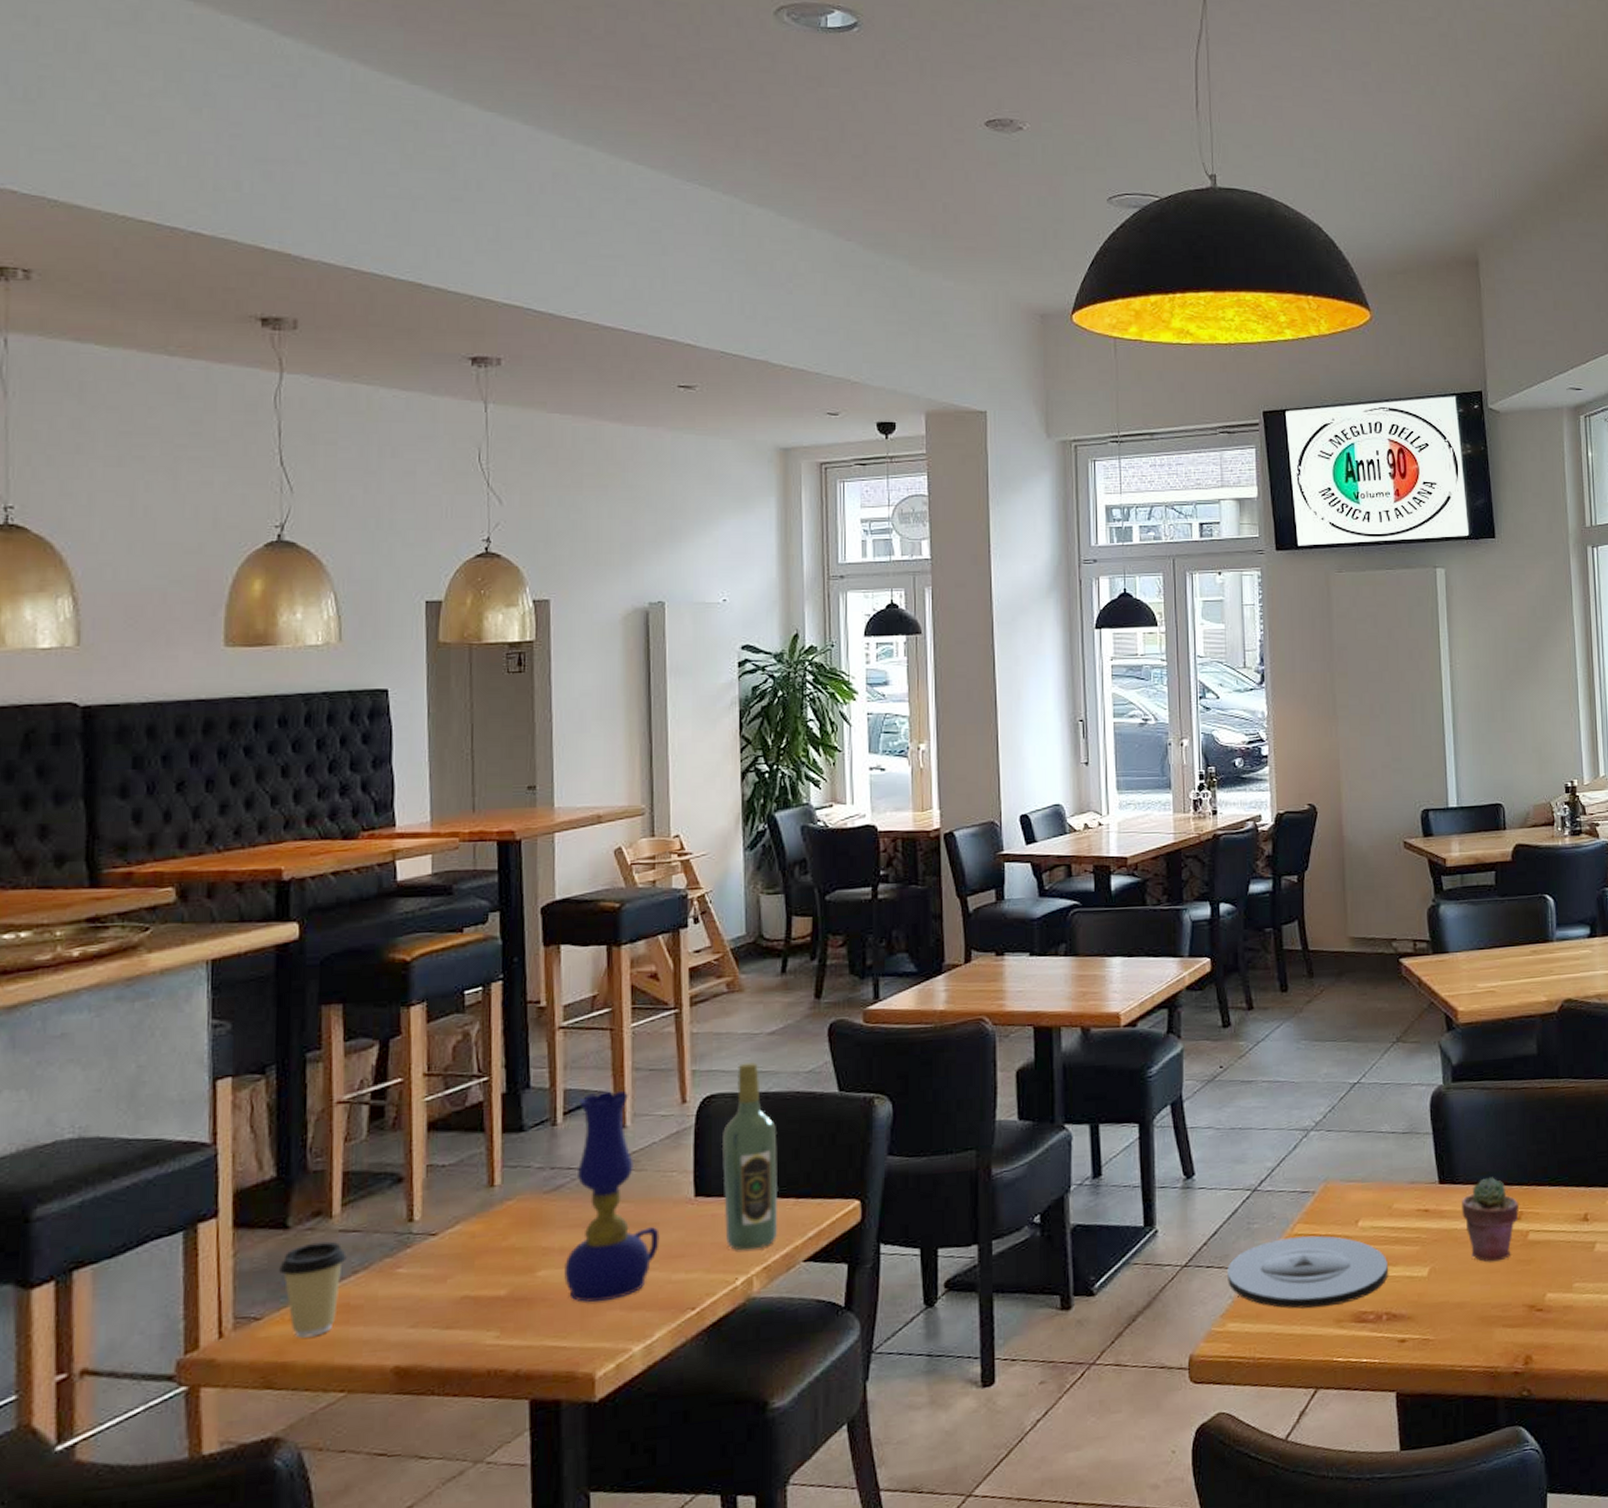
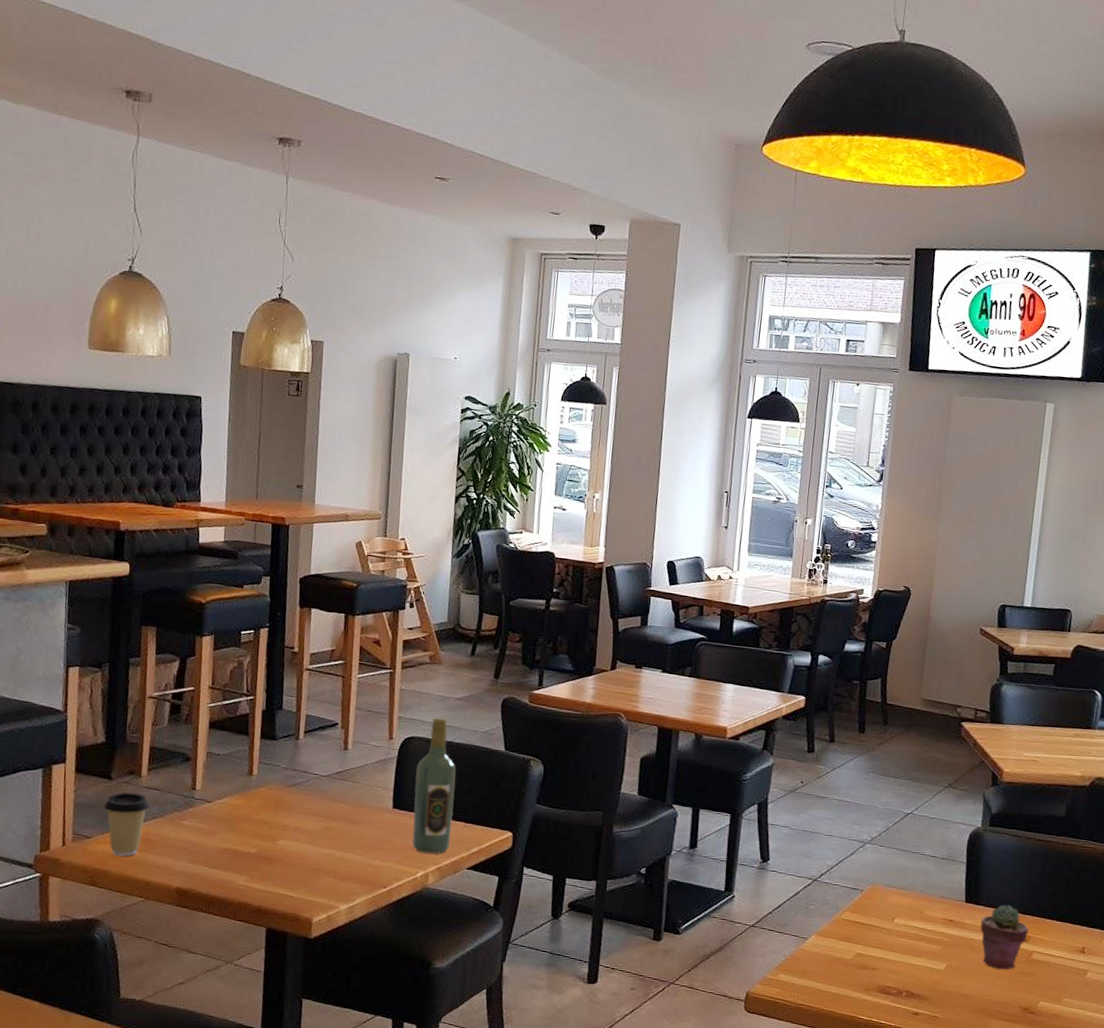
oil lamp: present [564,1090,660,1302] -> none [296,721,366,870]
plate: present [1227,1235,1388,1309] -> none [784,920,914,978]

